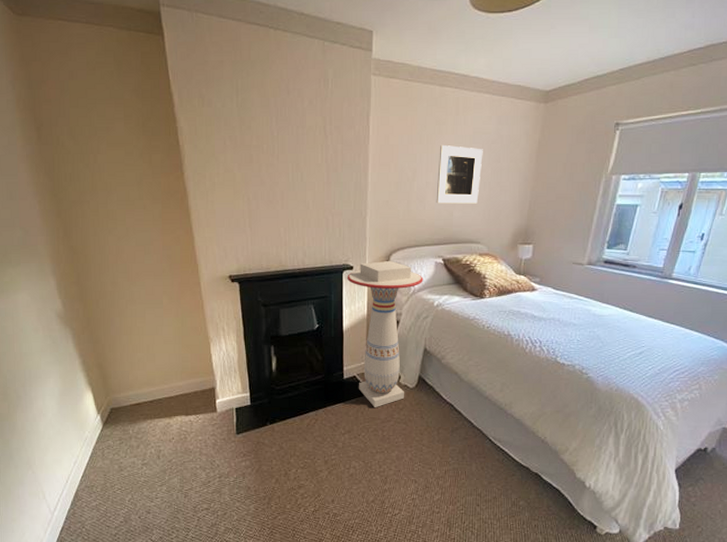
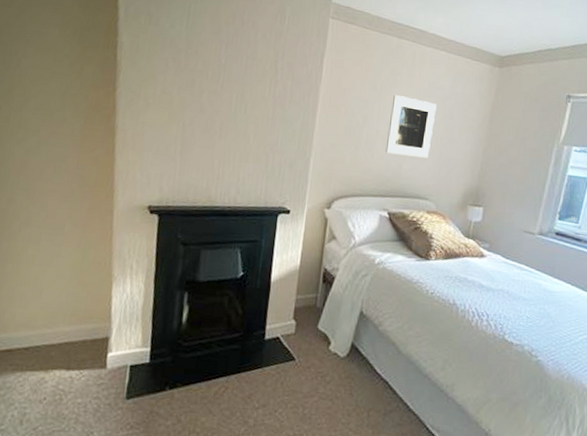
pedestal table: present [347,261,423,407] -> none [281,207,366,378]

